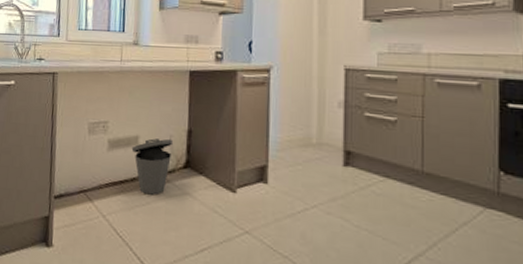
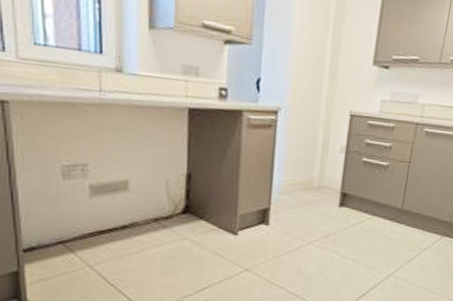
trash can: present [131,138,174,195] -> none [120,183,170,242]

